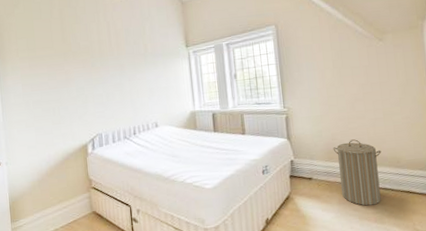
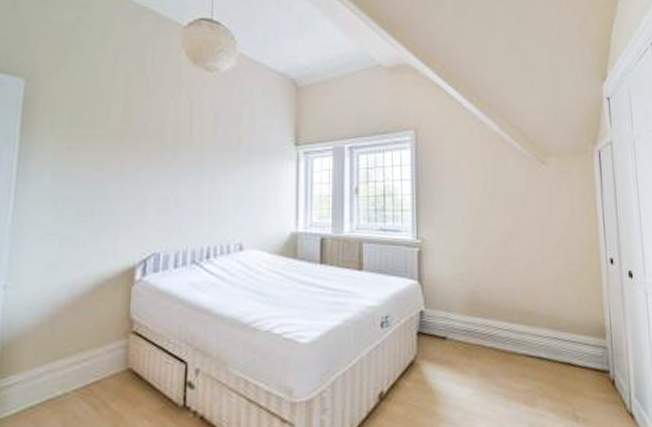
laundry hamper: present [333,139,382,206] -> none [476,288,538,381]

